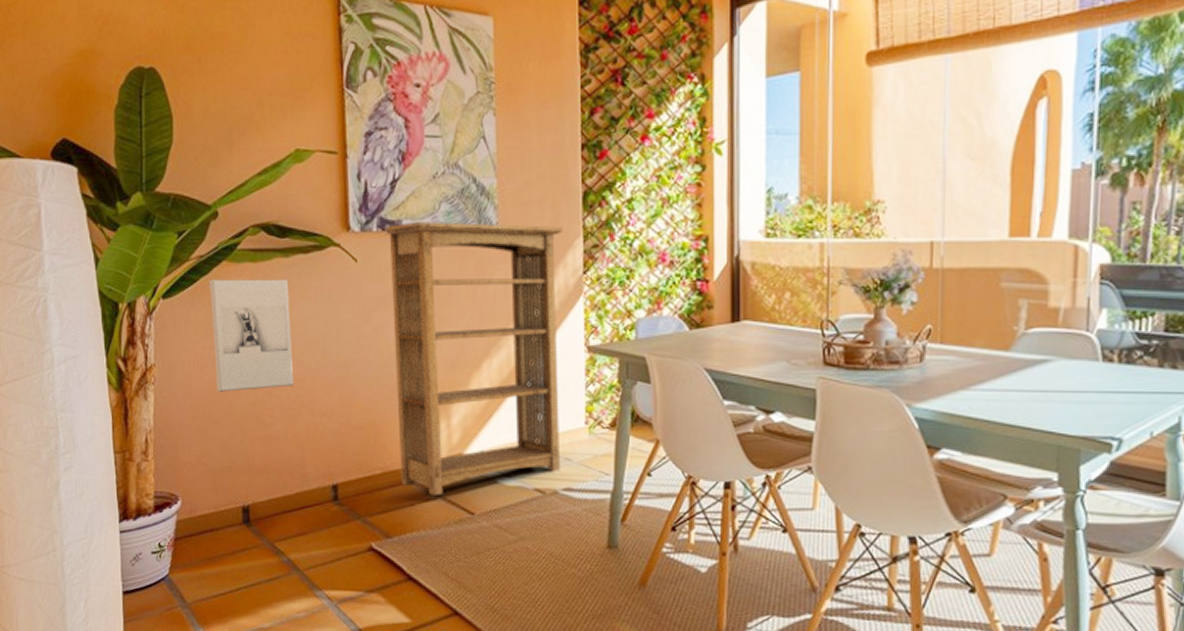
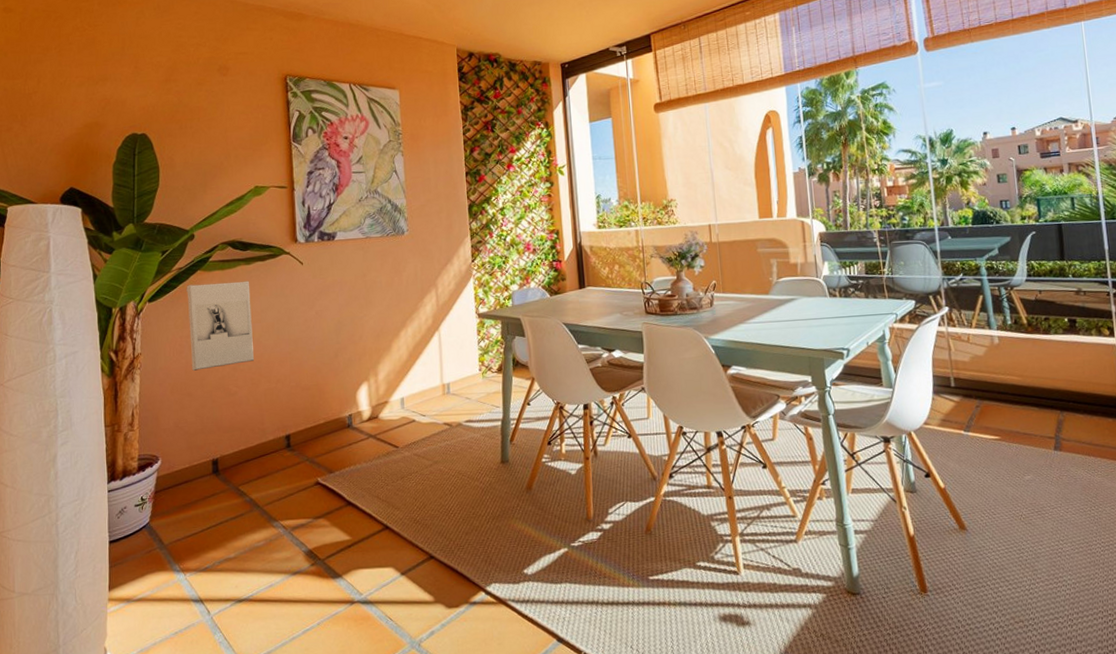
bookshelf: present [384,222,563,497] -> none [323,230,462,437]

